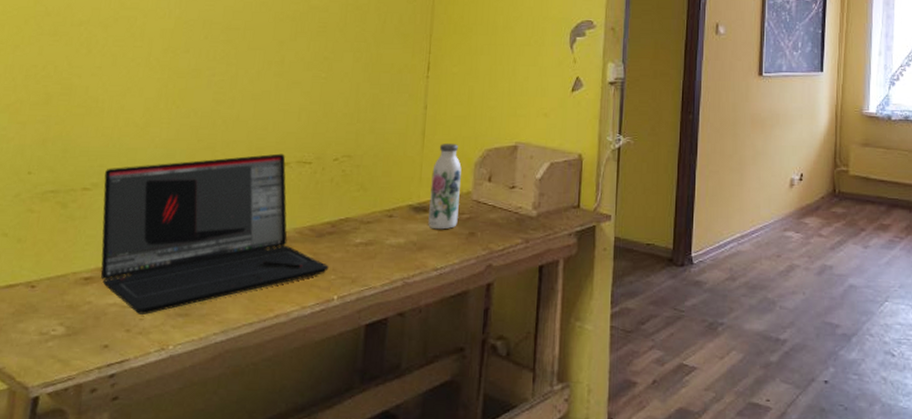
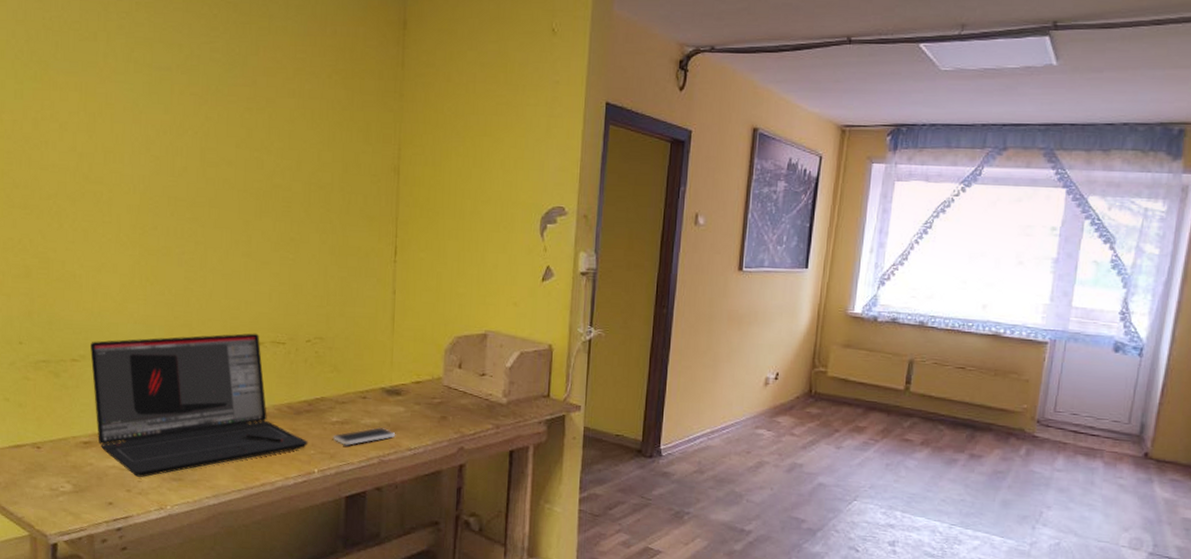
smartphone: none [355,247,422,269] -> present [332,428,396,447]
water bottle: present [428,143,462,230] -> none [401,328,432,413]

